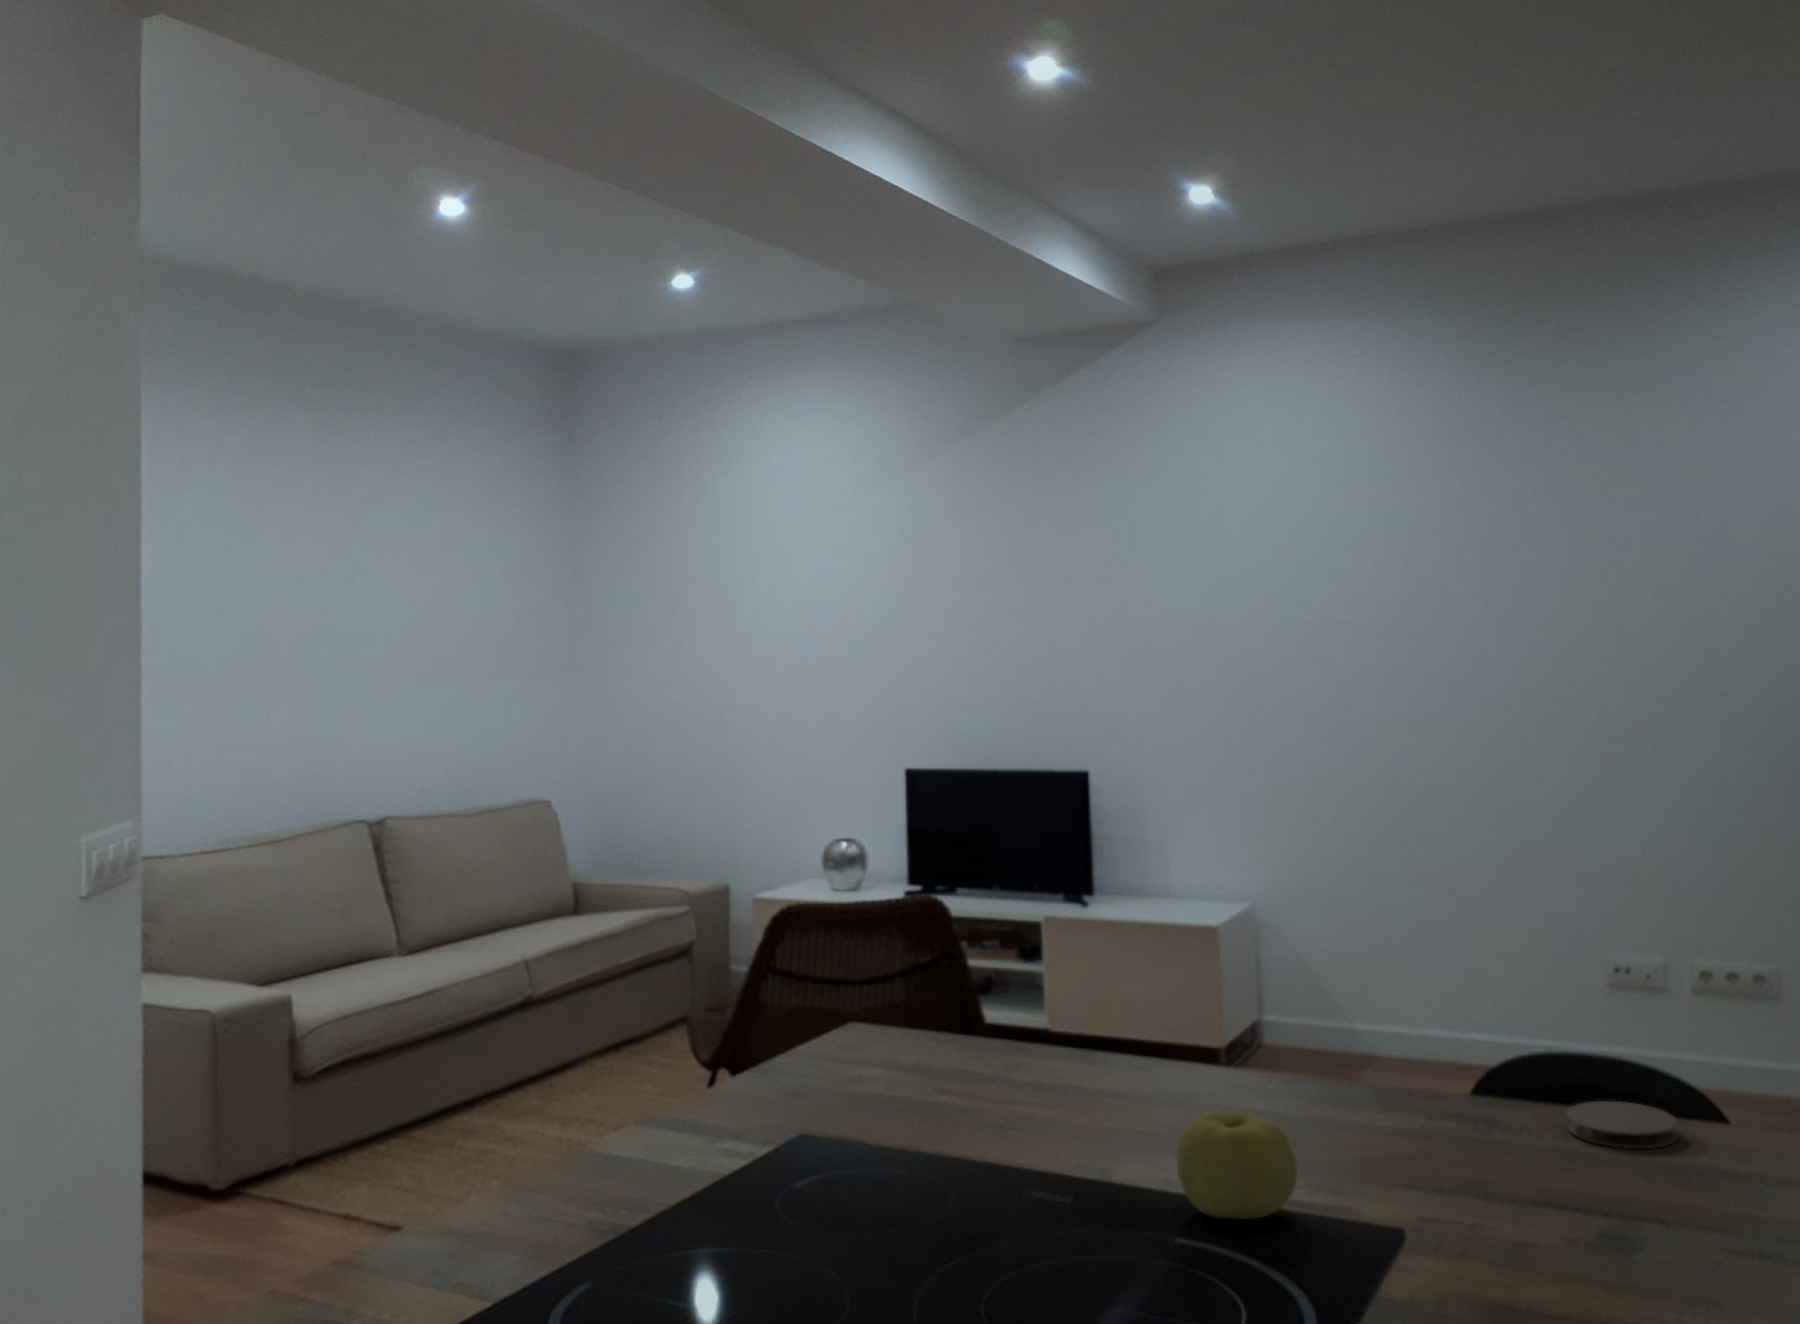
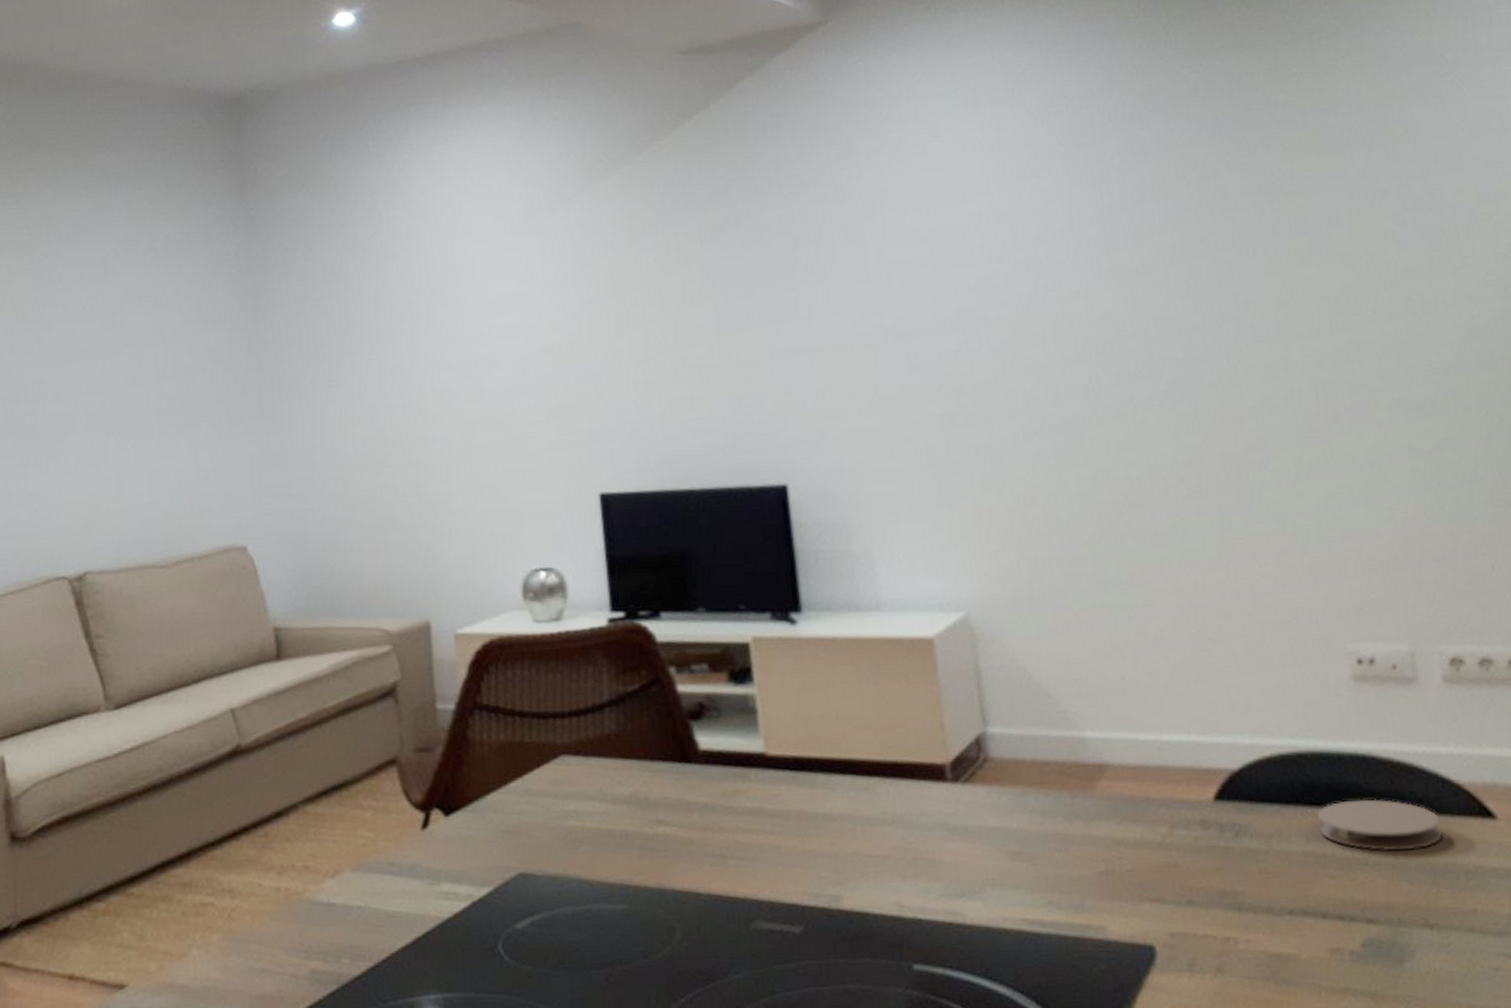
fruit: present [1175,1110,1299,1220] -> none [906,828,1038,943]

